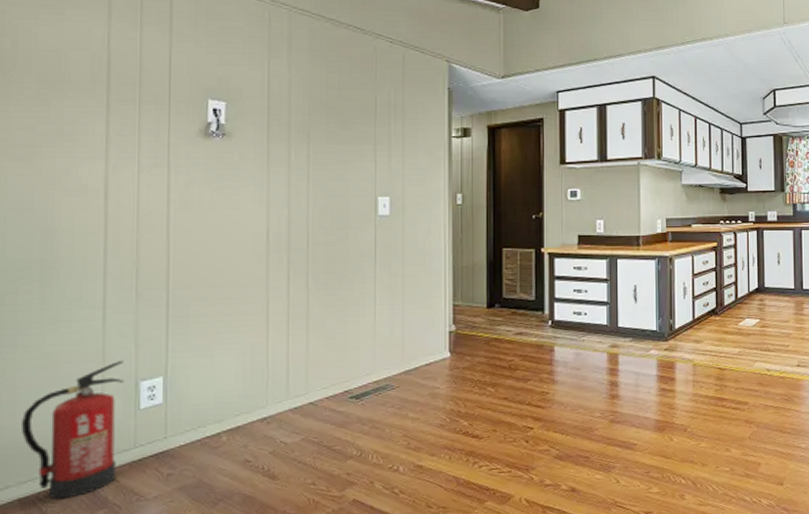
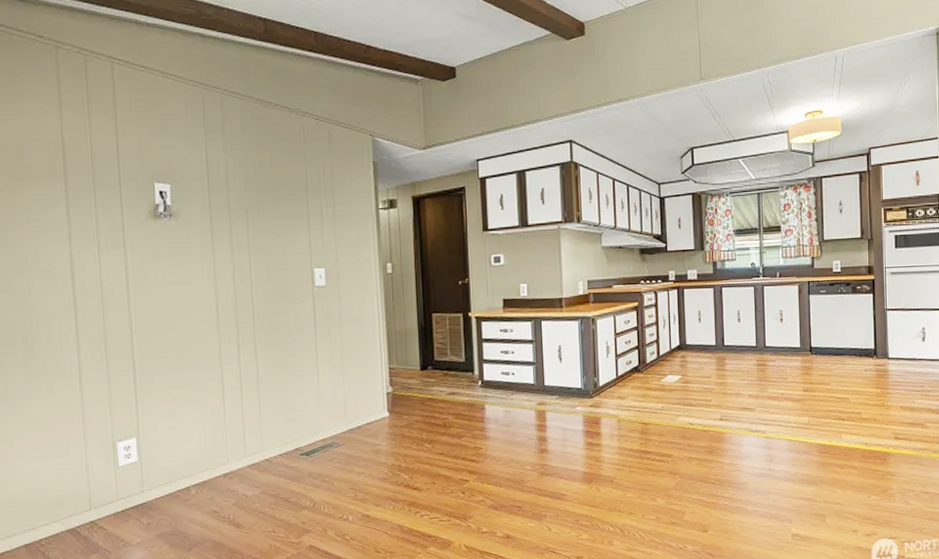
fire extinguisher: present [22,360,124,500] -> none [21,423,104,545]

